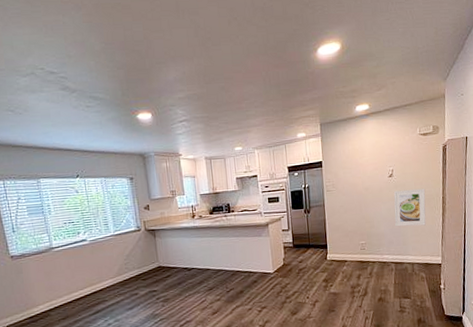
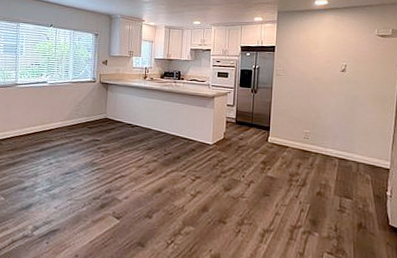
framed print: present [393,188,426,227] -> none [343,86,379,126]

